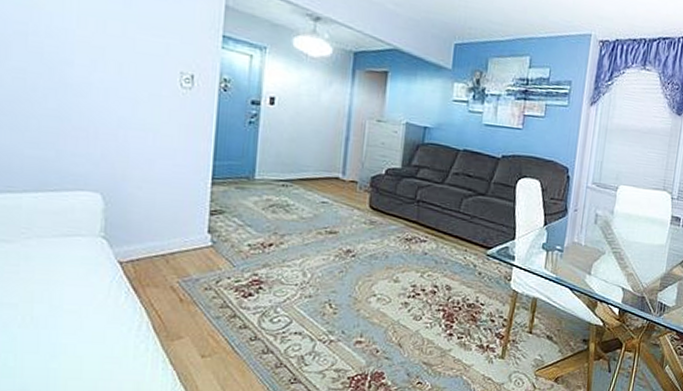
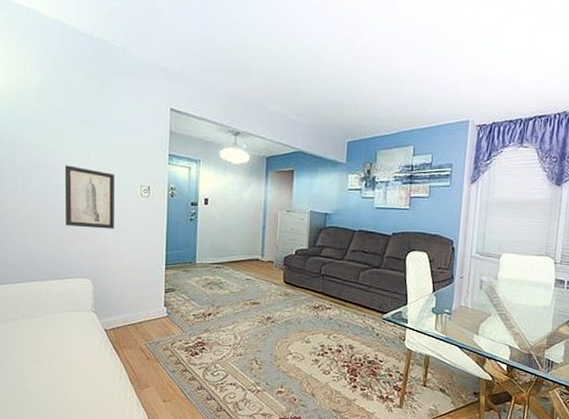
wall art: none [64,35,143,128] -> present [64,165,115,229]

